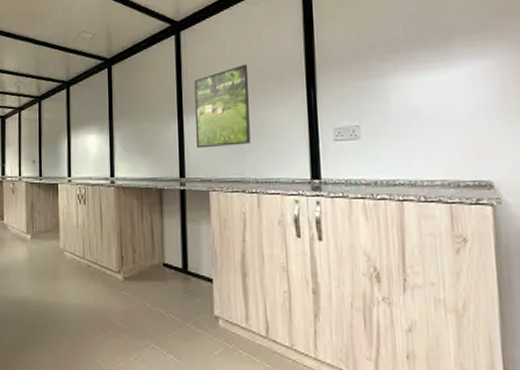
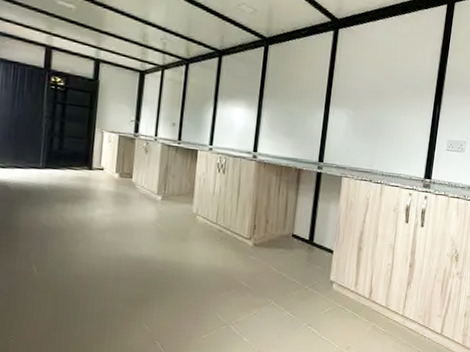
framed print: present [194,64,250,149] -> none [337,72,392,142]

